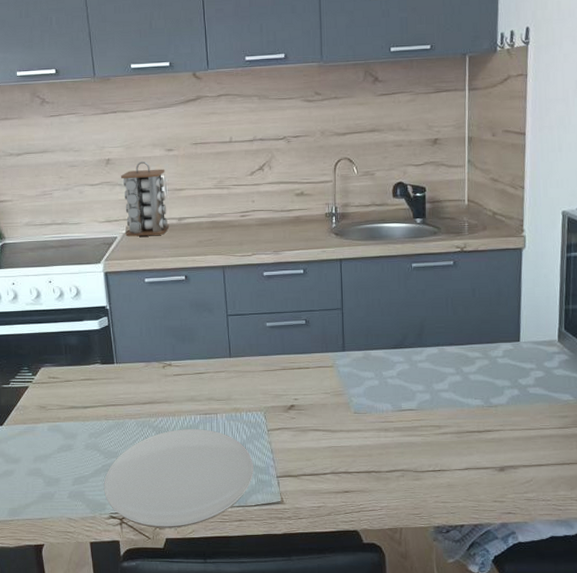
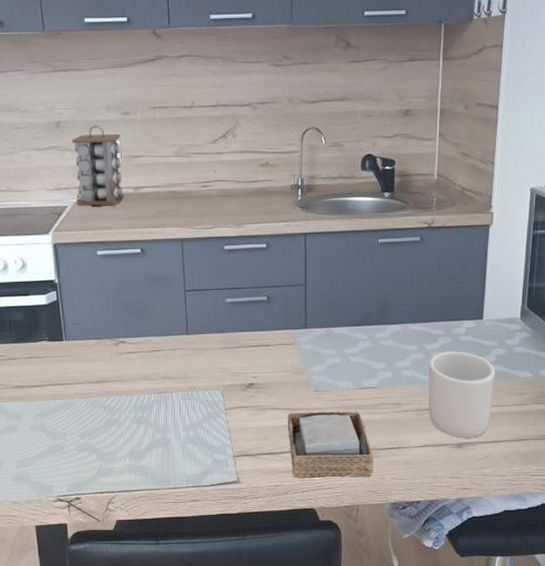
plate: present [104,429,253,528] -> none [51,408,209,510]
napkin holder: none [328,433,416,500] -> present [287,411,374,478]
mug: none [467,372,536,461] -> present [429,350,496,438]

